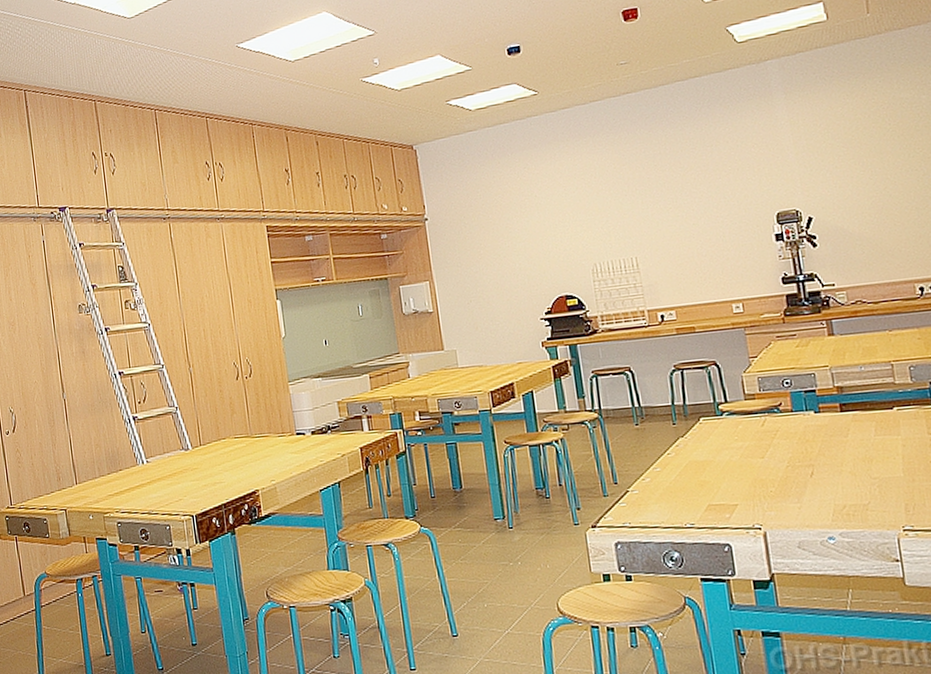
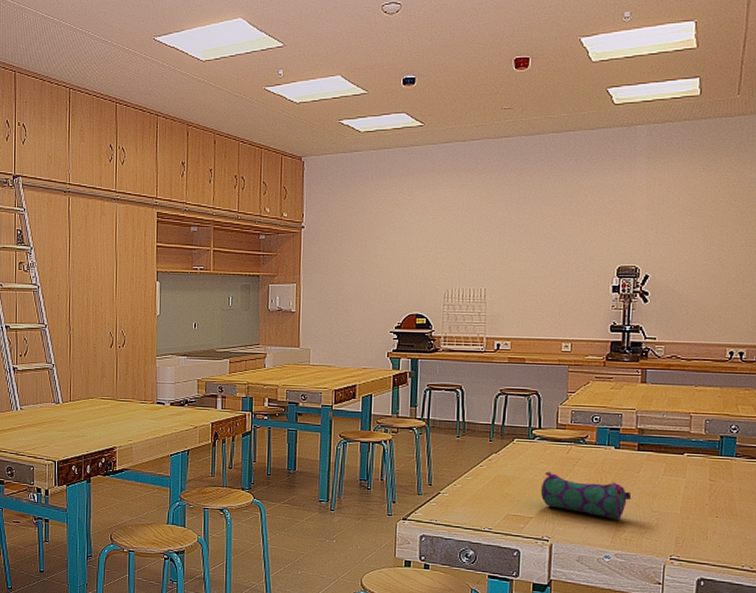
pencil case: none [740,449,845,494] -> present [540,472,632,520]

